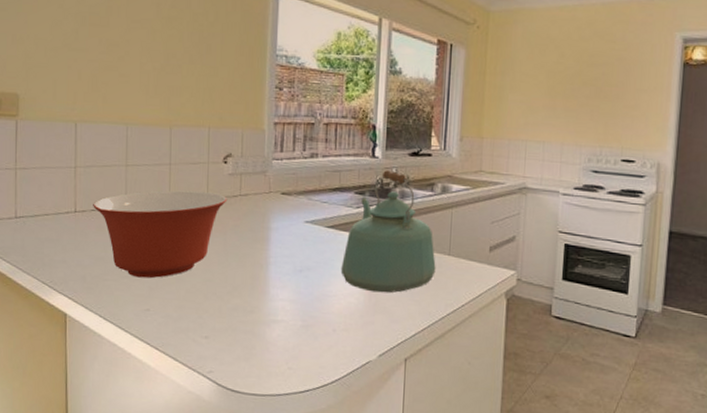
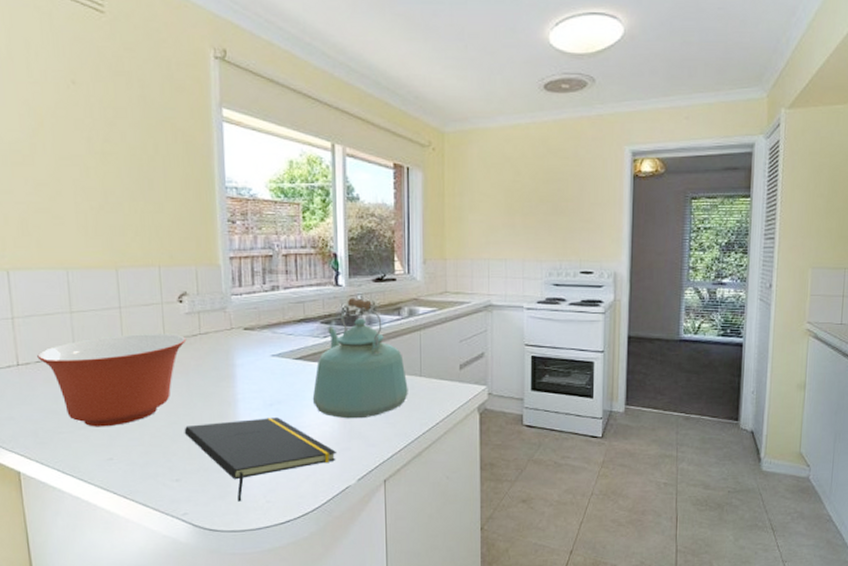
notepad: none [217,283,361,365] -> present [184,417,337,502]

